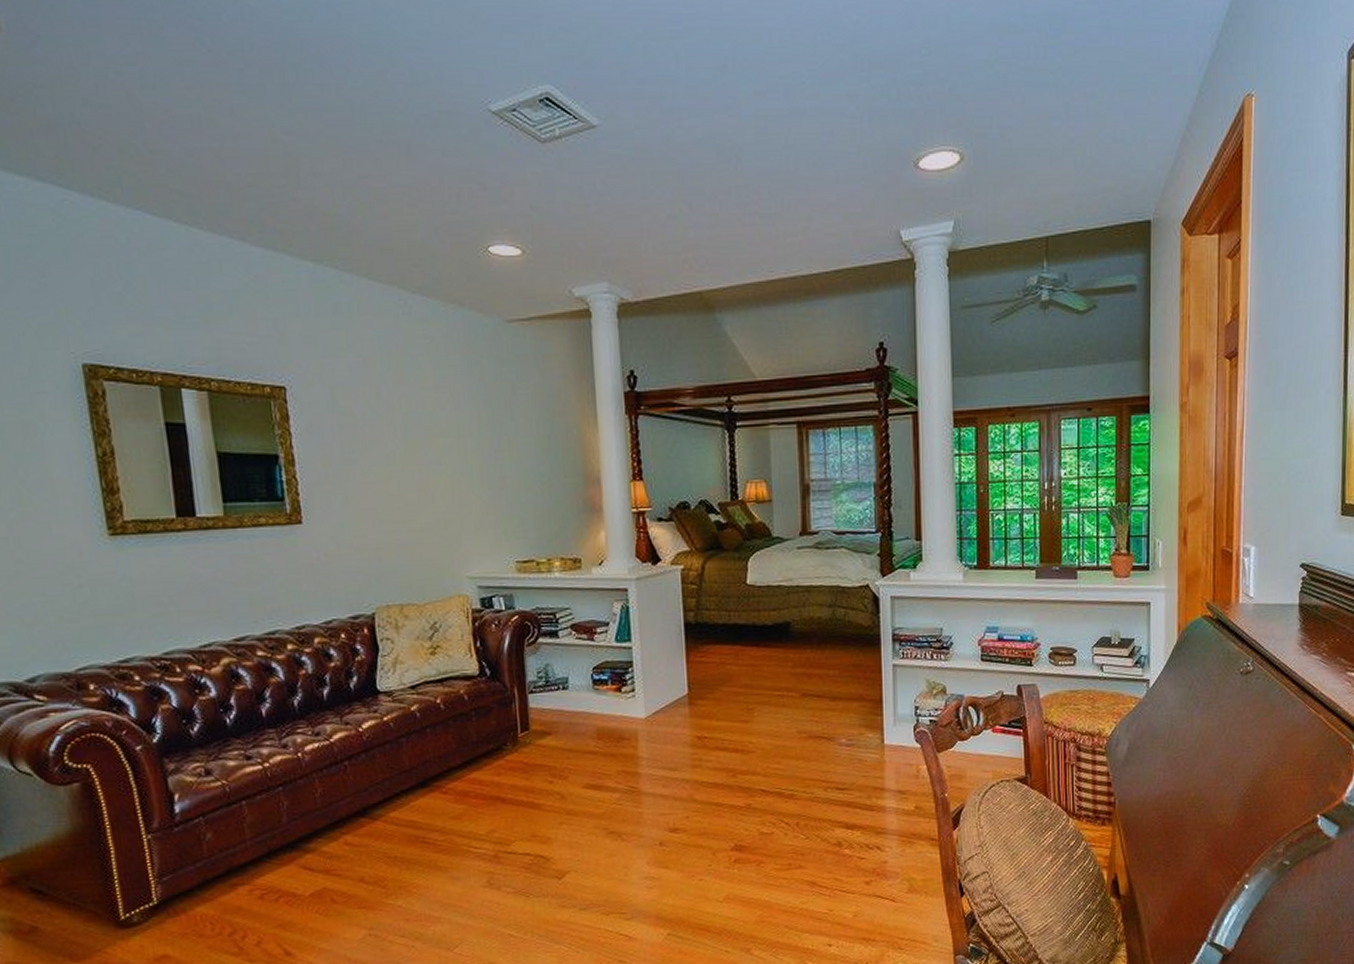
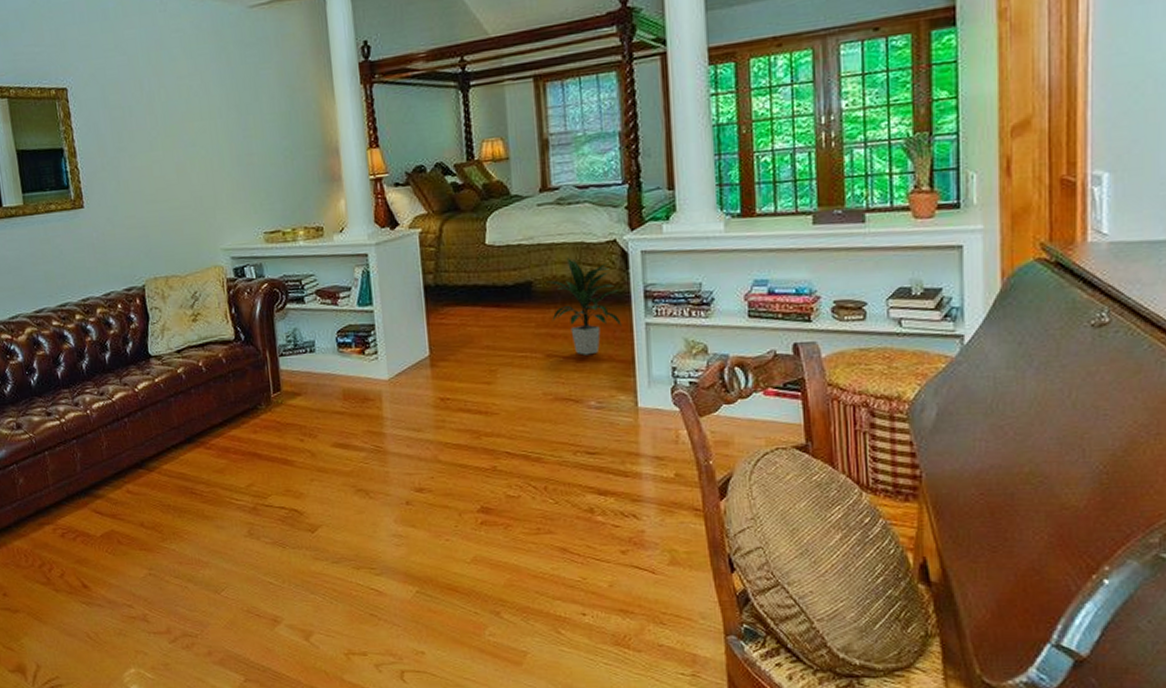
indoor plant: none [803,600,872,695] -> present [546,257,622,355]

